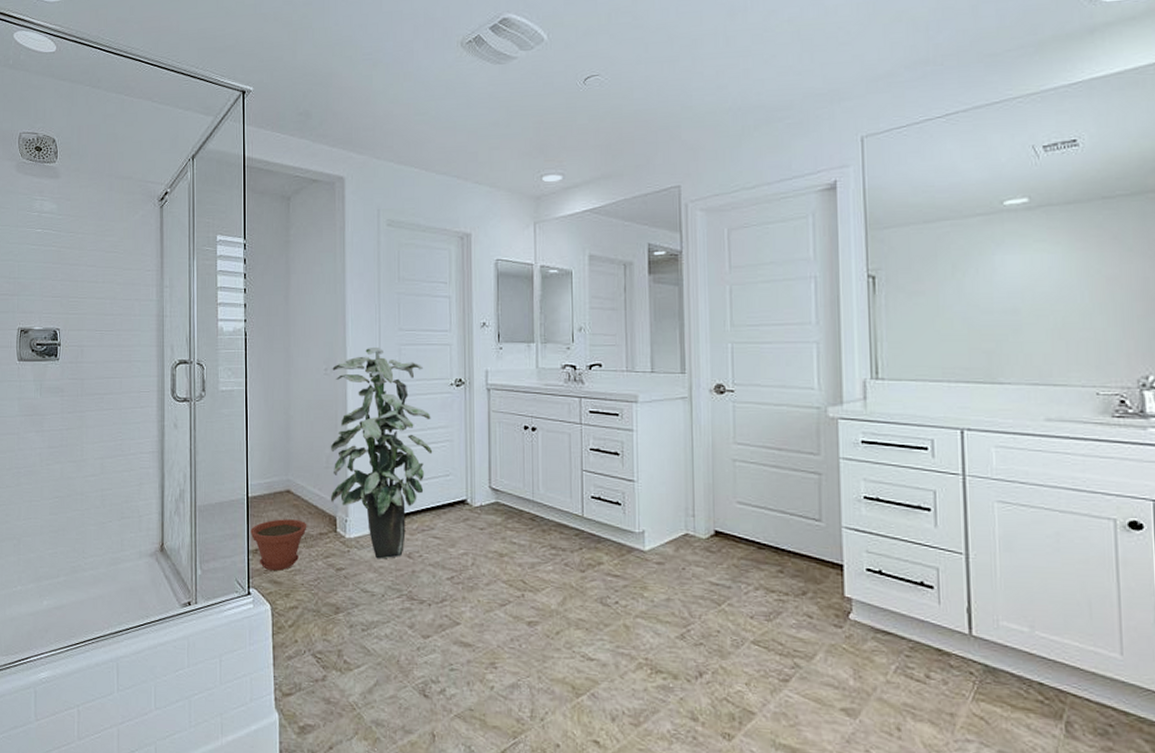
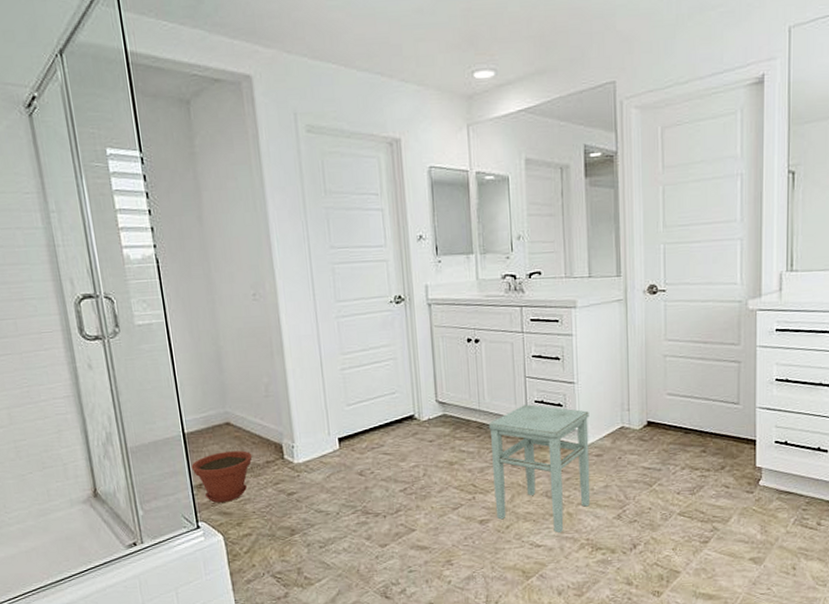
indoor plant: present [330,348,433,559] -> none [261,268,377,480]
stool: none [541,500,650,648] -> present [488,404,590,534]

